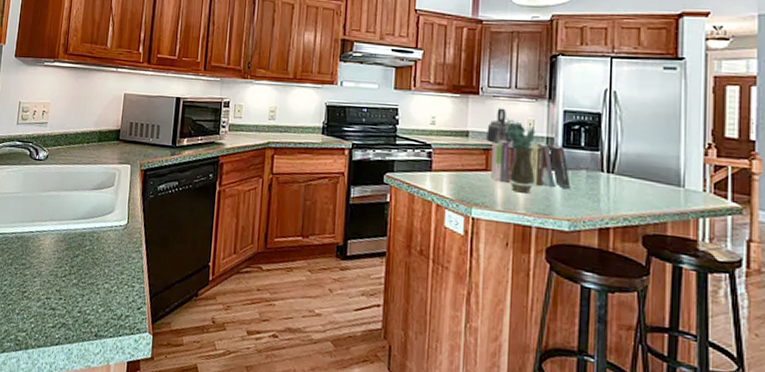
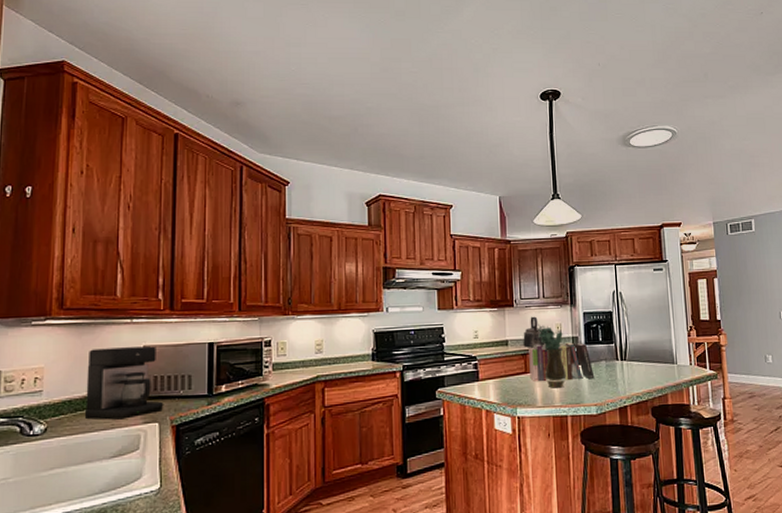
coffee maker: none [75,91,135,158] -> present [84,346,163,421]

